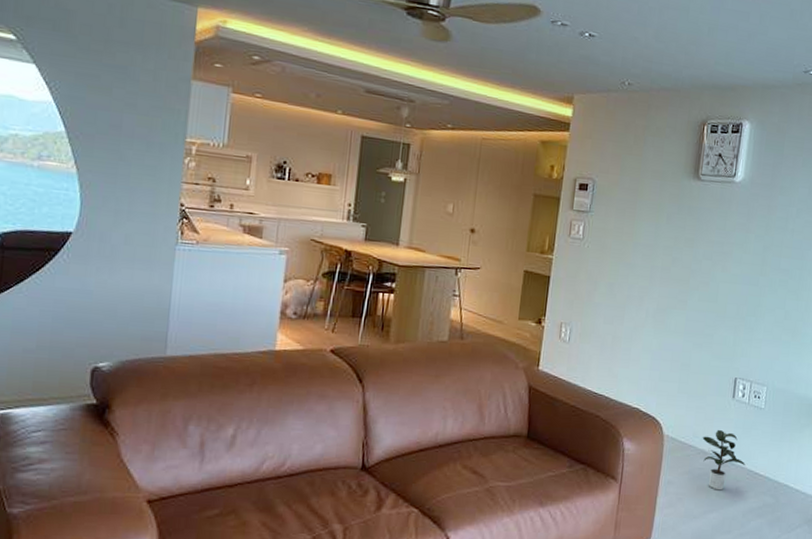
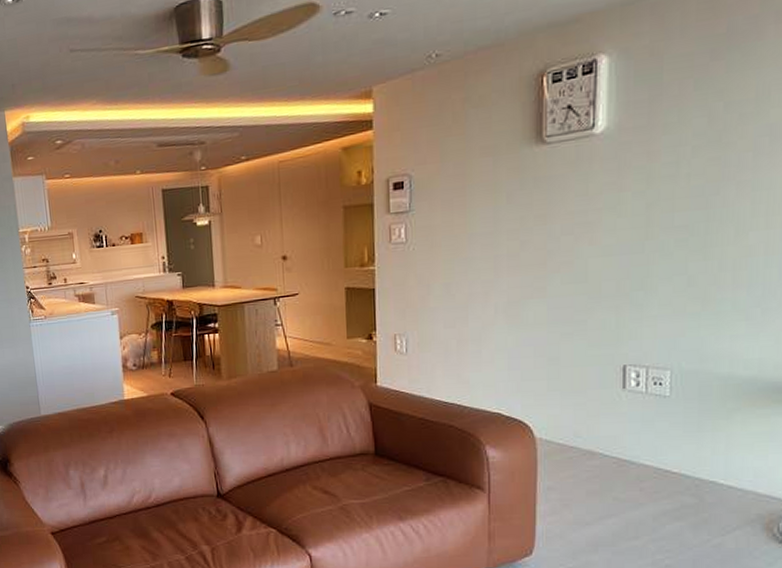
potted plant: present [702,430,746,491] -> none [586,427,650,493]

